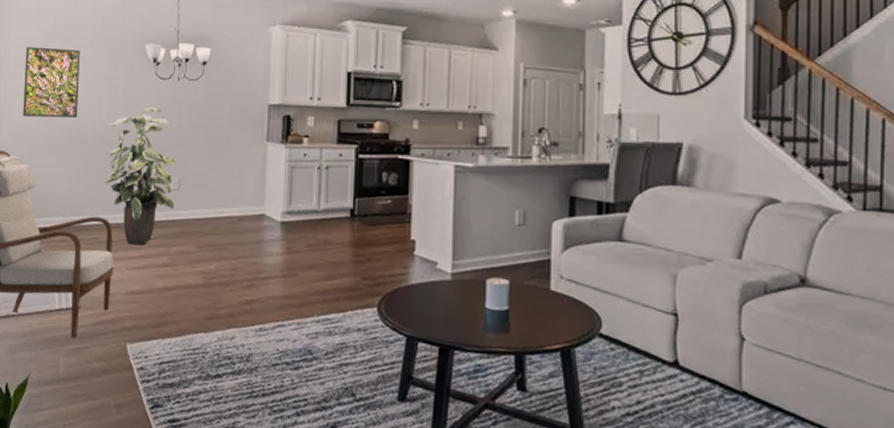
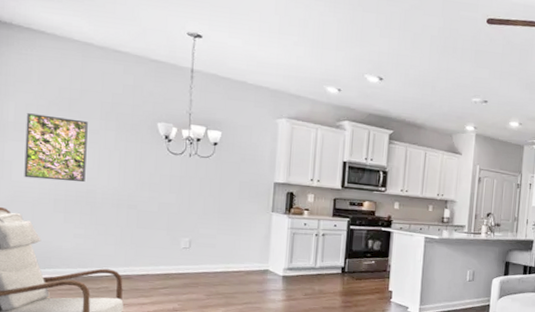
indoor plant: present [105,107,179,246] -> none [115,177,190,294]

